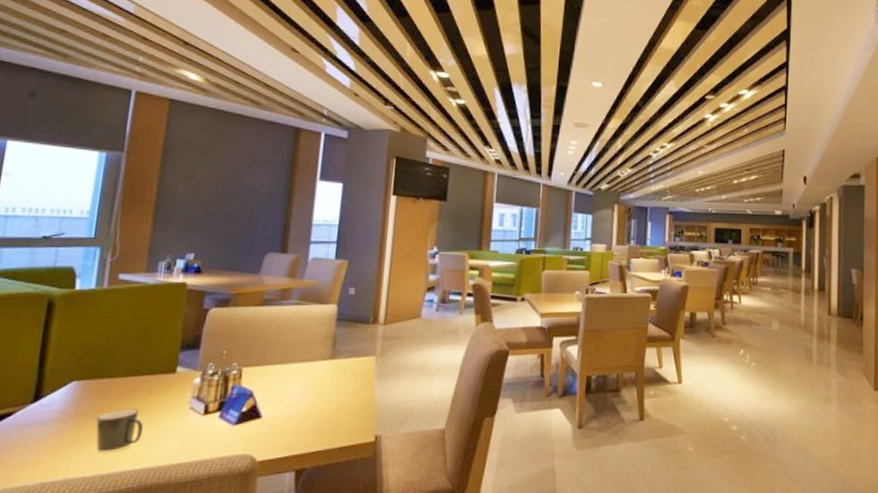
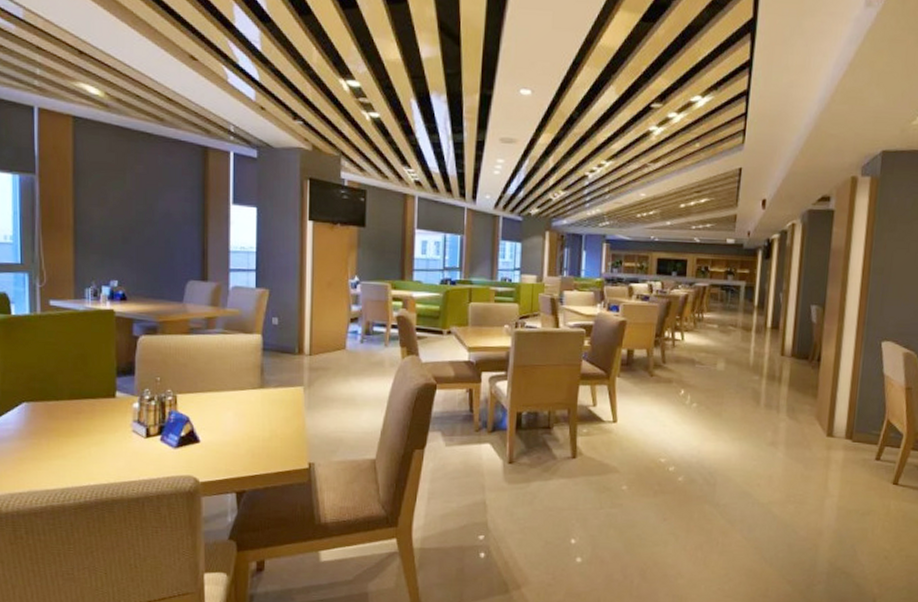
mug: present [95,408,144,454] -> none [49,429,93,470]

